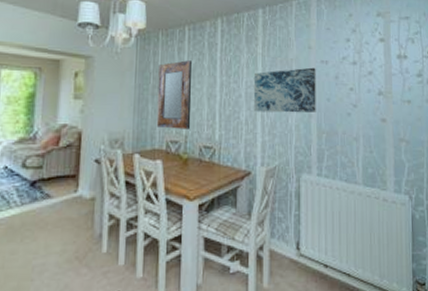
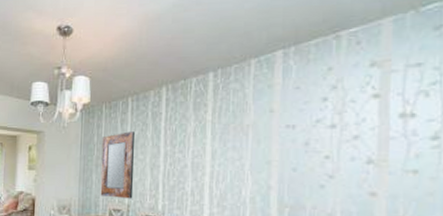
wall art: present [253,67,316,113] -> none [201,133,279,185]

